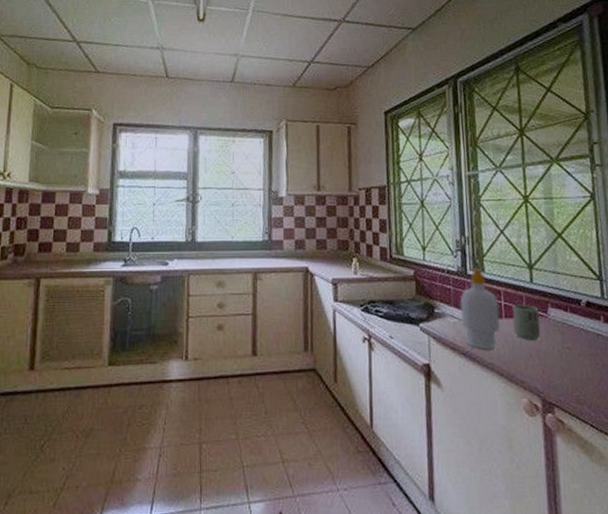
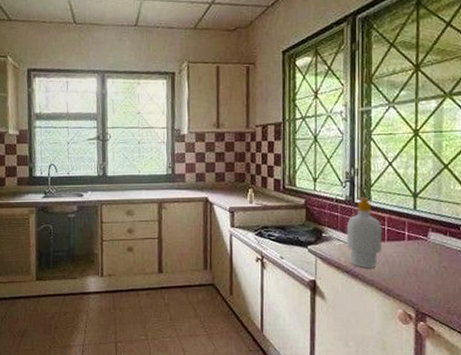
cup: present [512,304,541,341] -> none [394,228,420,261]

